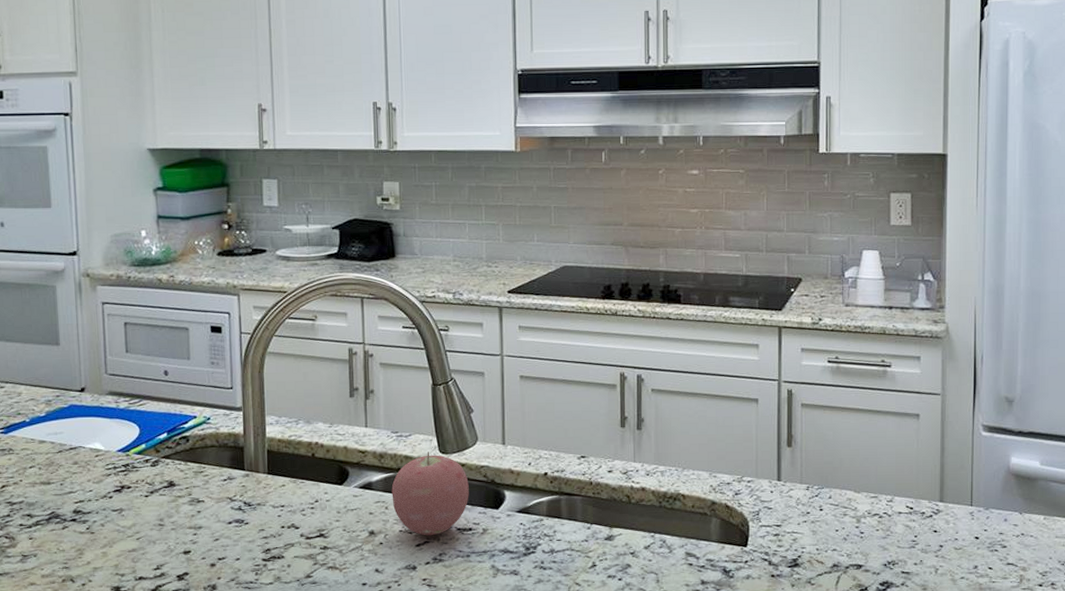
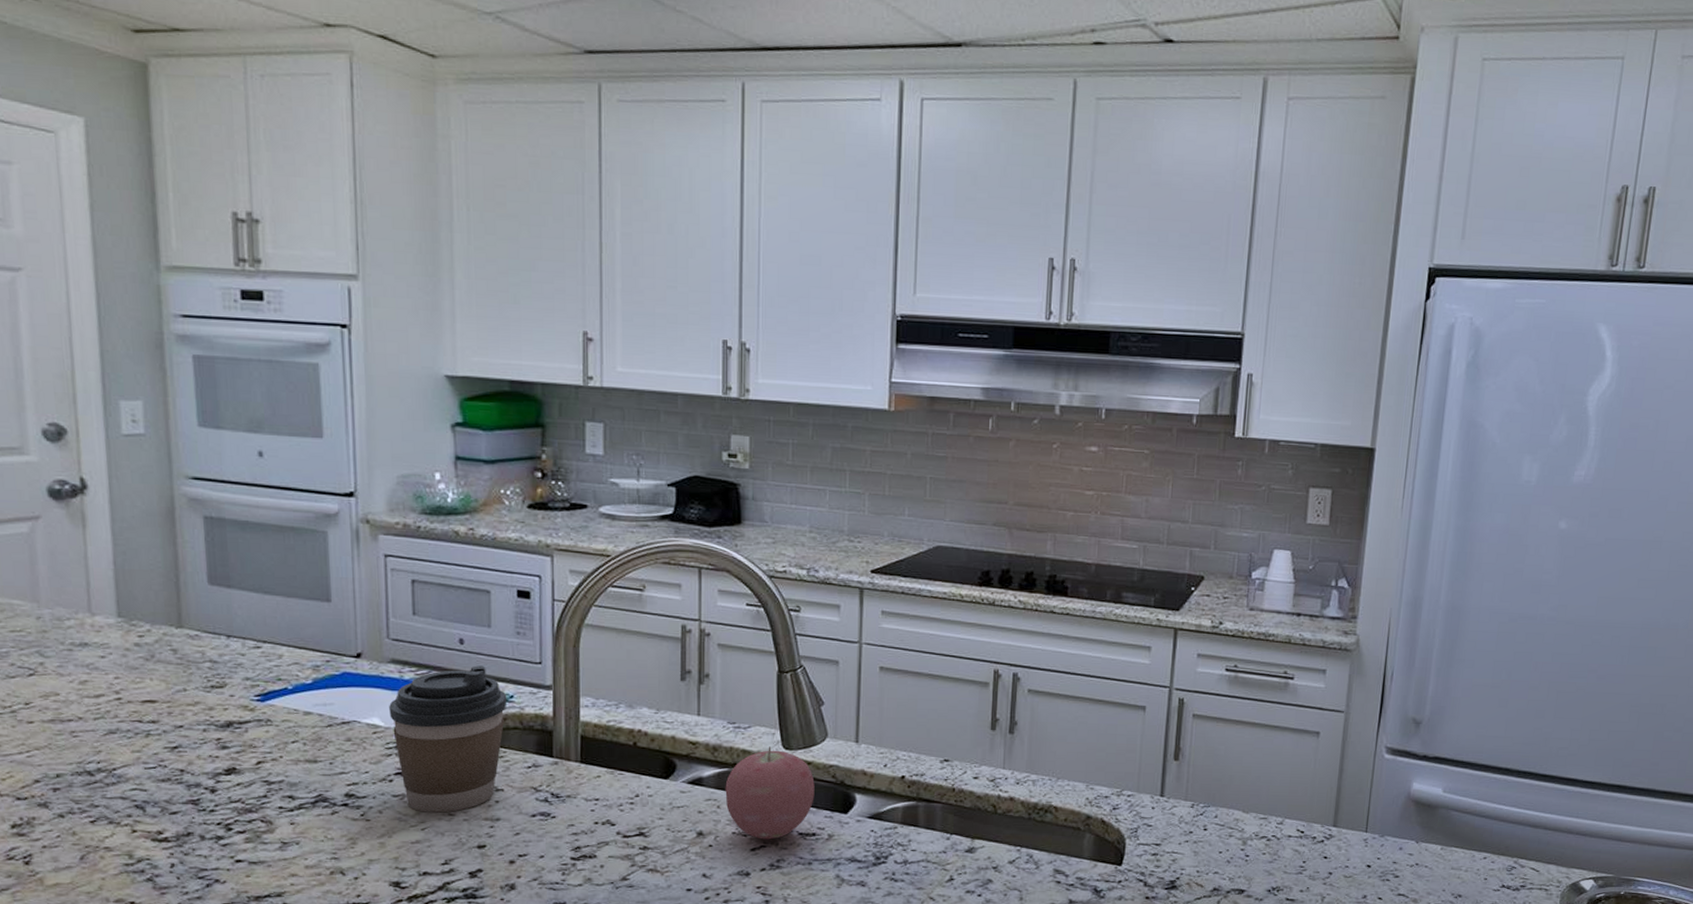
coffee cup: none [108,393,205,524] -> present [389,665,507,813]

